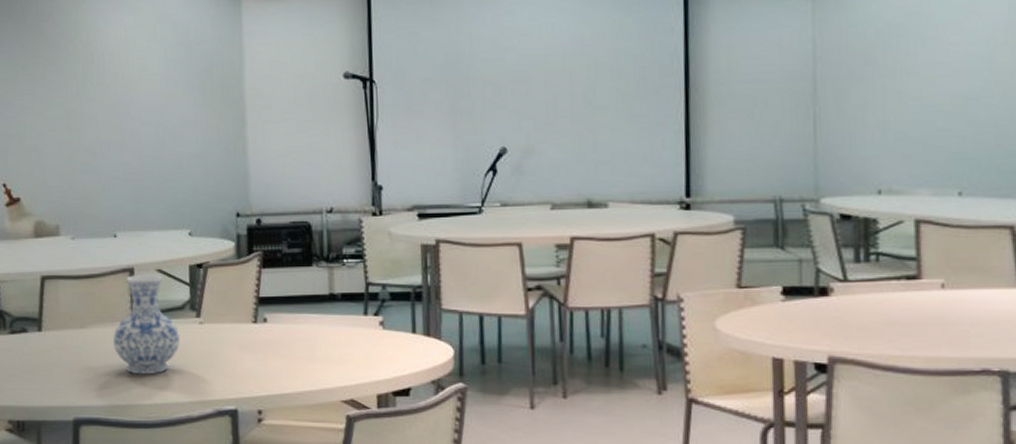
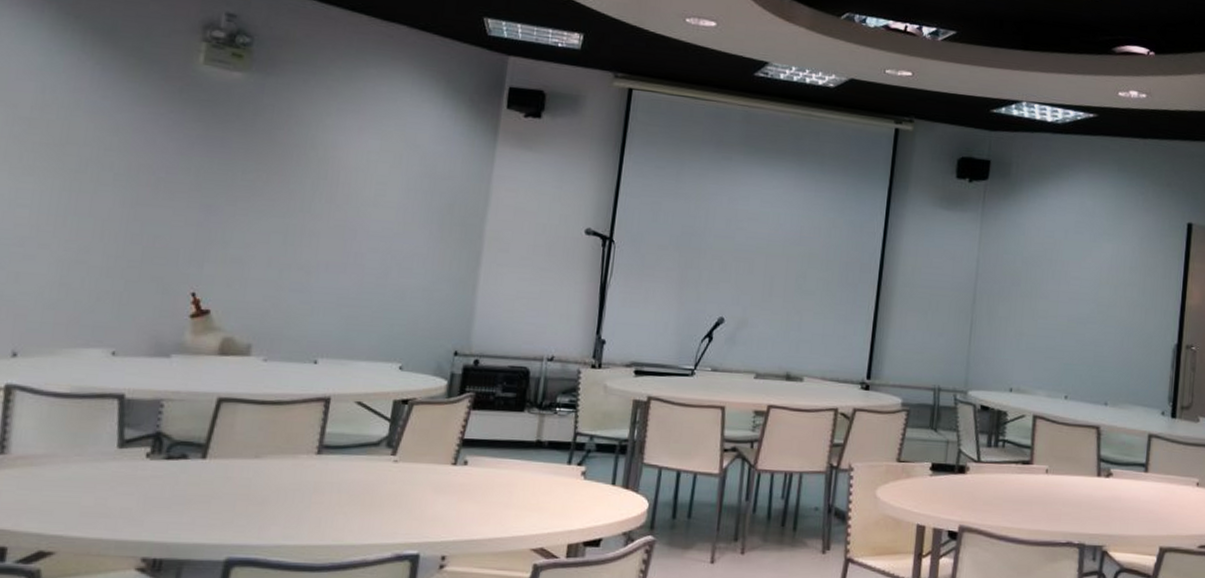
vase: present [113,274,180,375] -> none [290,405,369,514]

